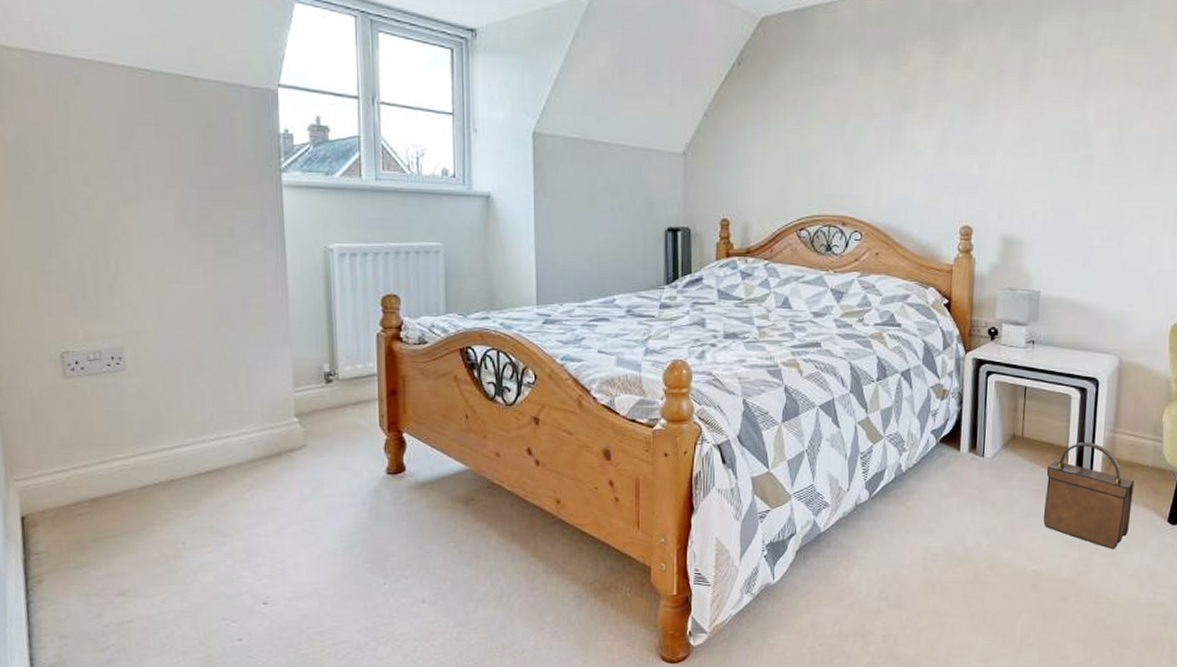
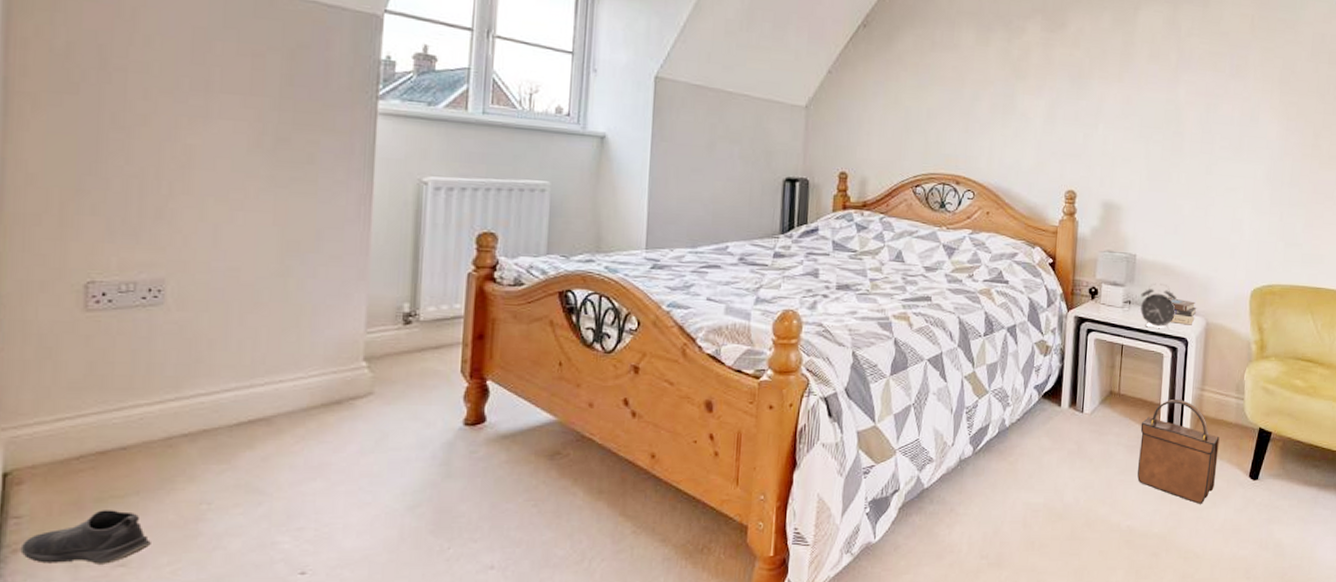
shoe: none [43,548,142,593] -> present [20,510,151,564]
alarm clock: none [1045,320,1086,370] -> present [1140,283,1177,330]
books: none [1076,336,1109,365] -> present [1168,297,1197,325]

